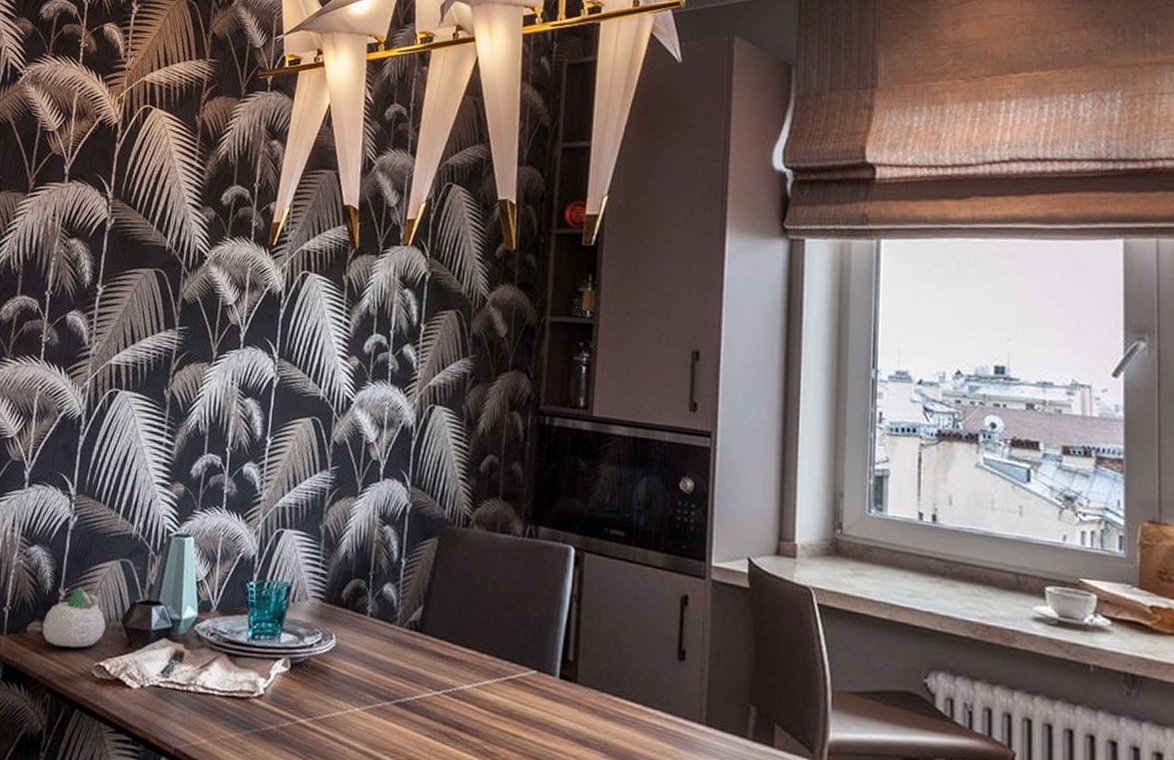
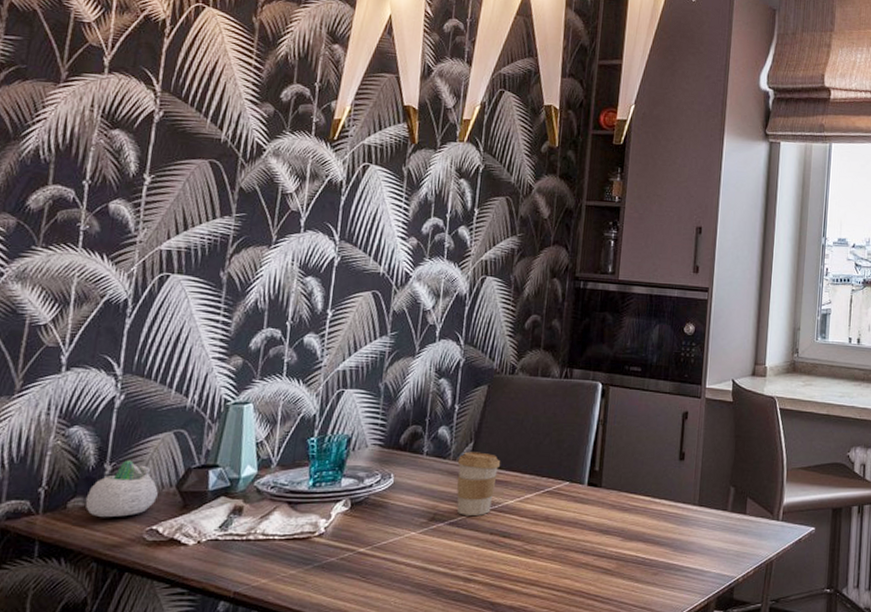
coffee cup: none [404,617,455,699] -> present [456,452,501,515]

